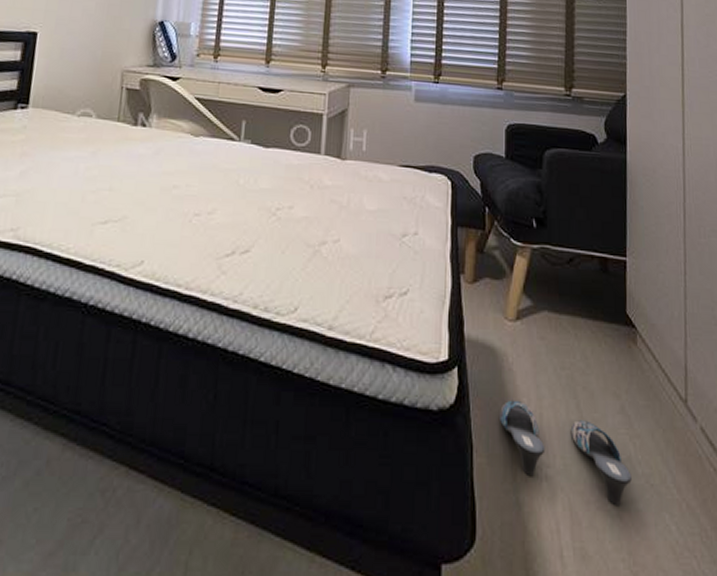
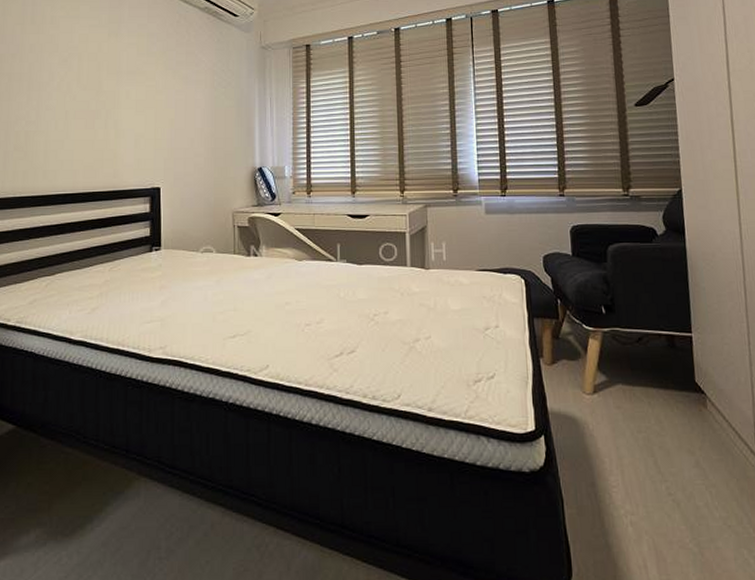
slippers: present [500,400,632,505] -> none [585,460,710,544]

